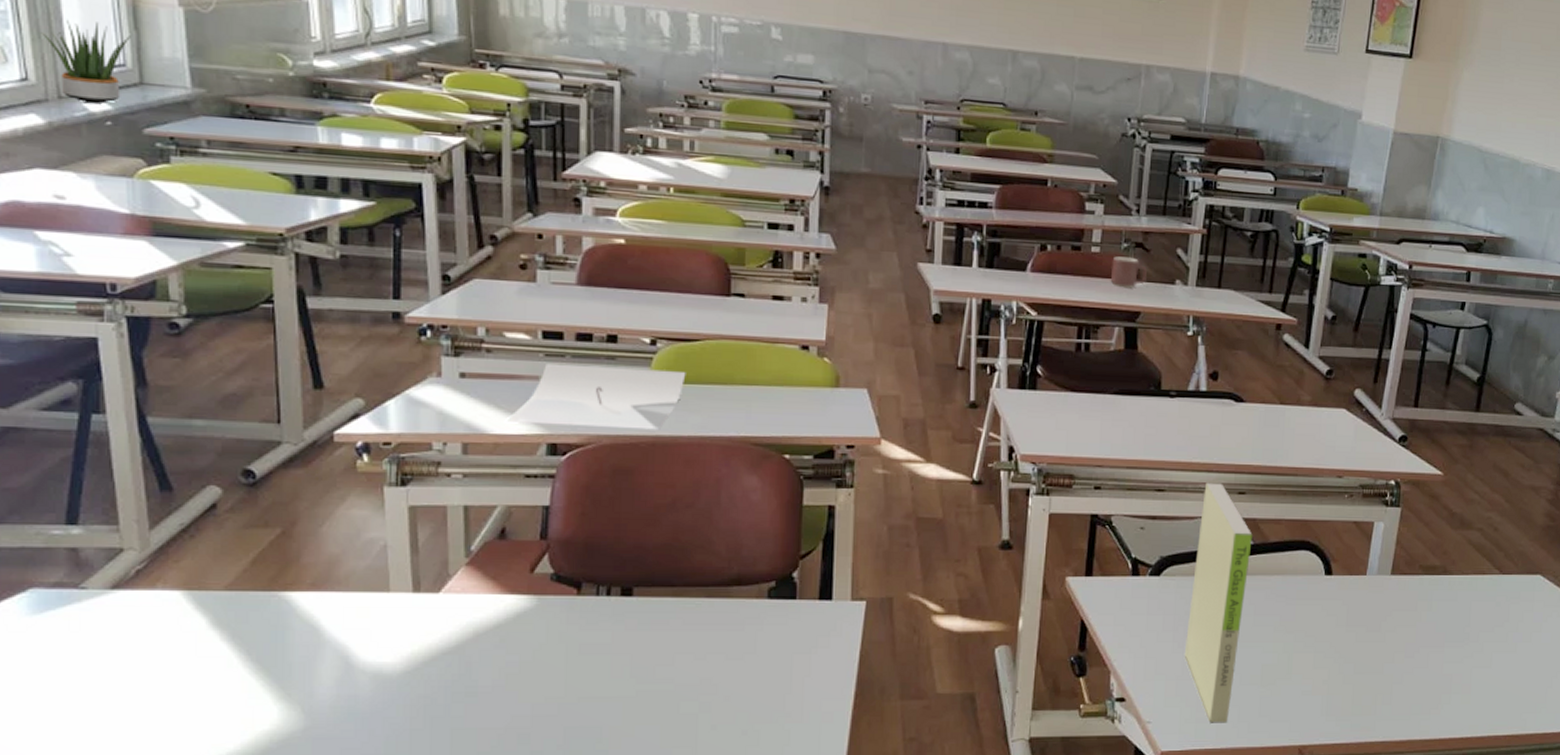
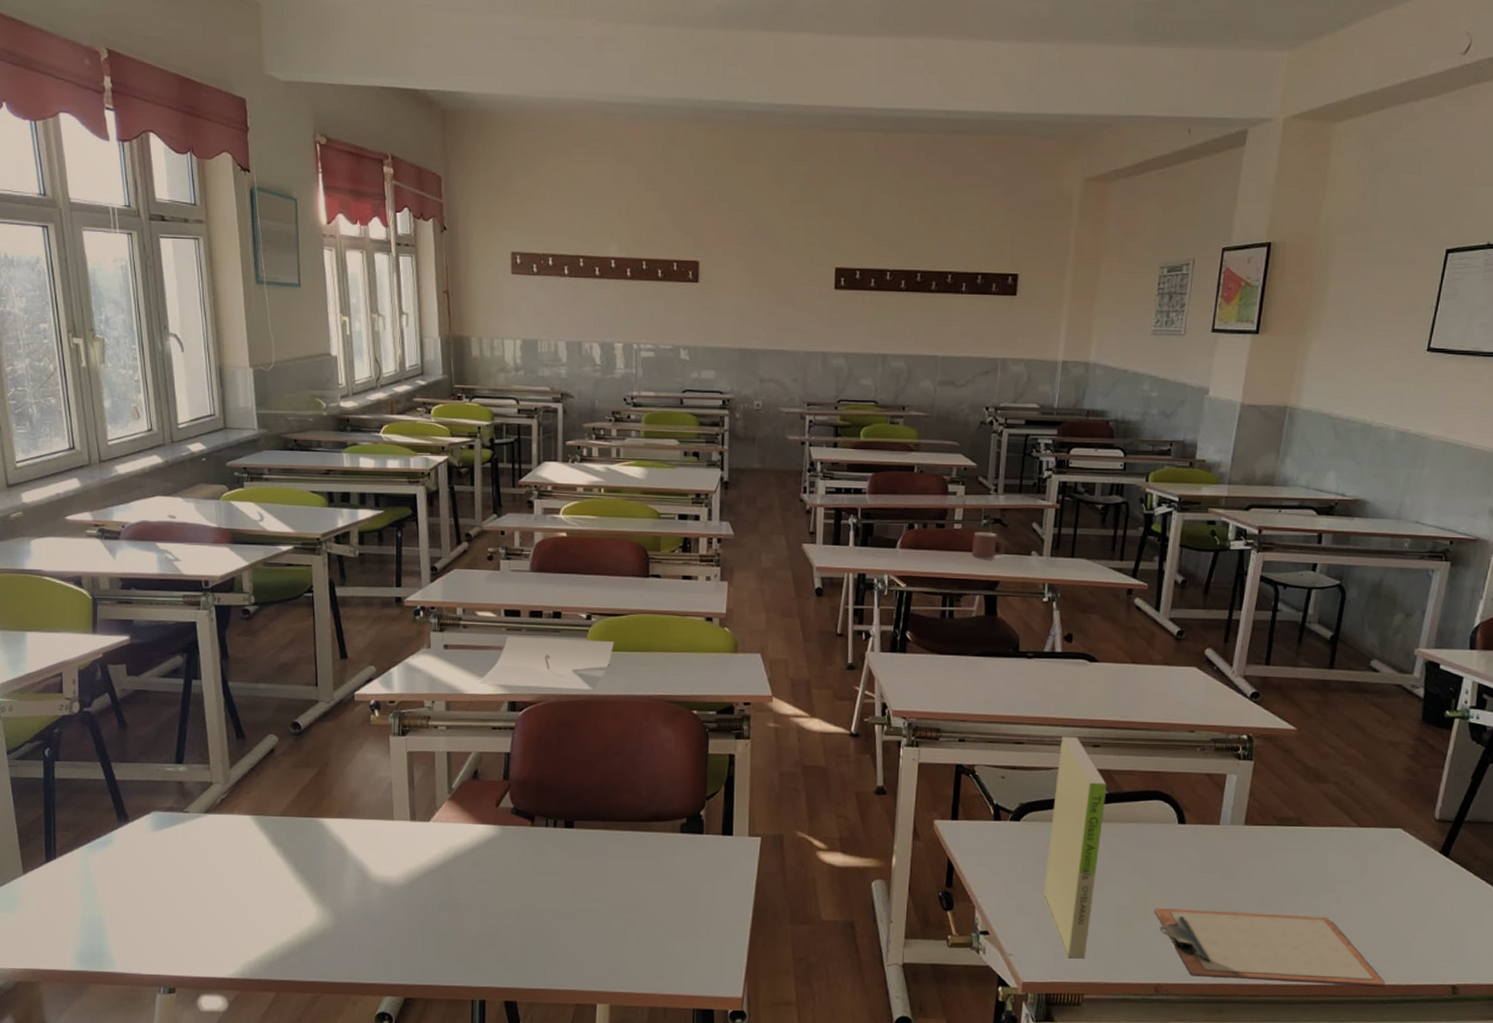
potted plant: present [41,19,131,103] -> none [161,383,218,445]
clipboard: none [1299,665,1523,737] -> present [1154,908,1385,987]

